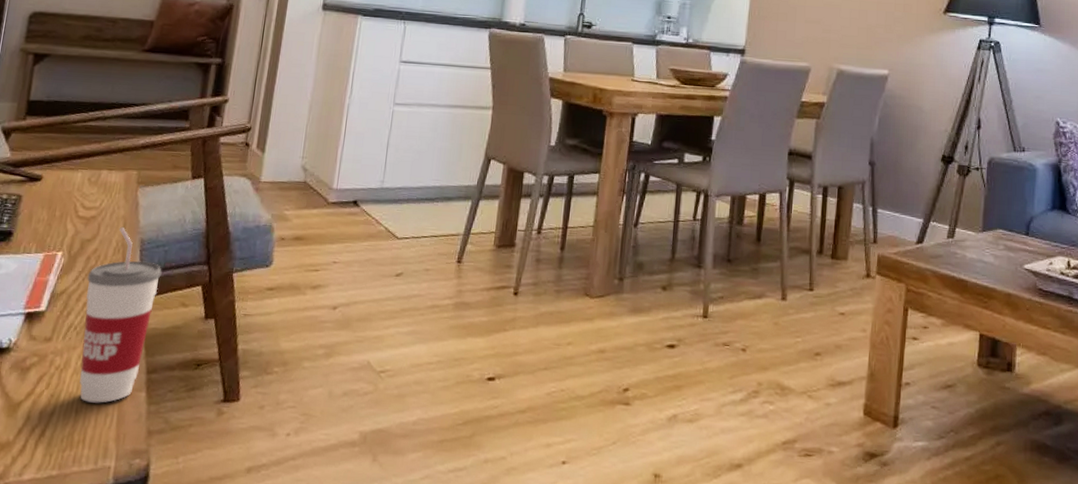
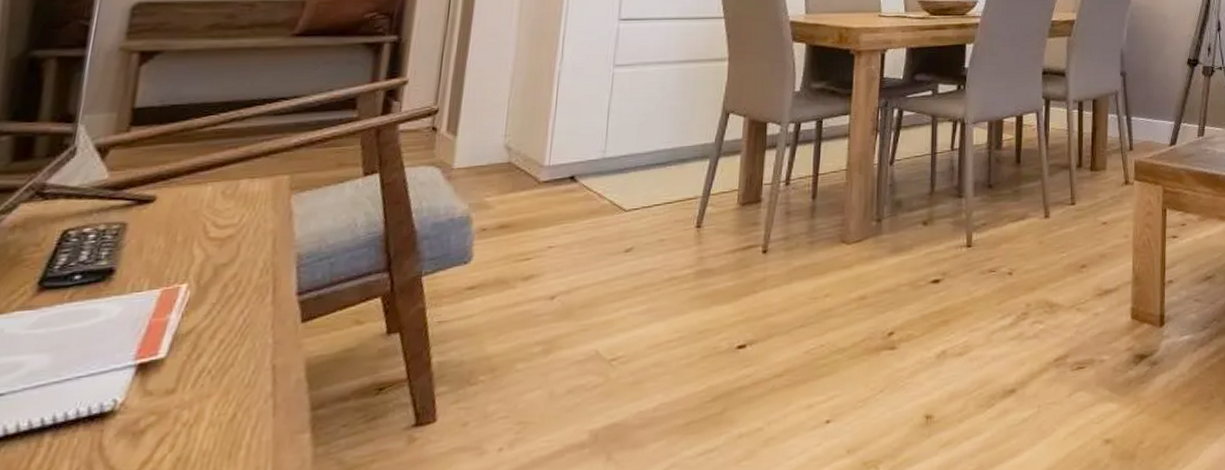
cup: present [79,226,162,403] -> none [217,242,327,459]

